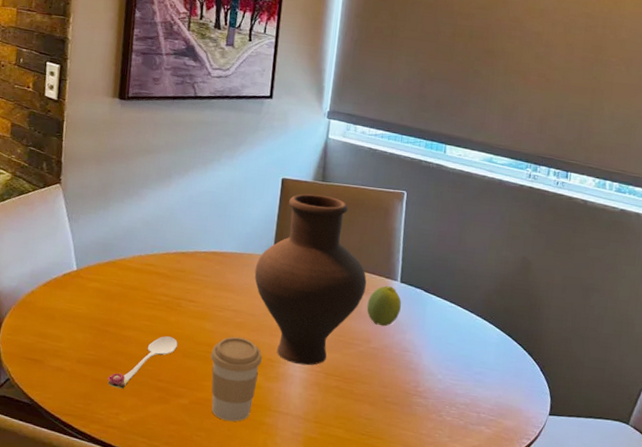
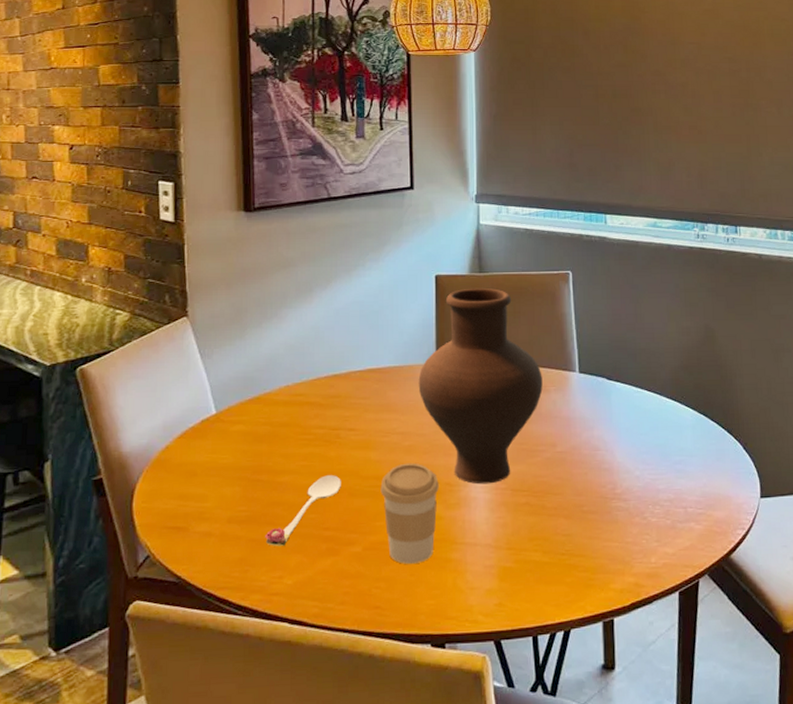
fruit: present [366,286,402,327] -> none [547,379,585,426]

